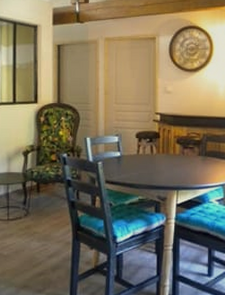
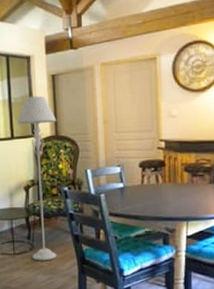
floor lamp: none [20,63,60,227] -> present [17,95,57,261]

